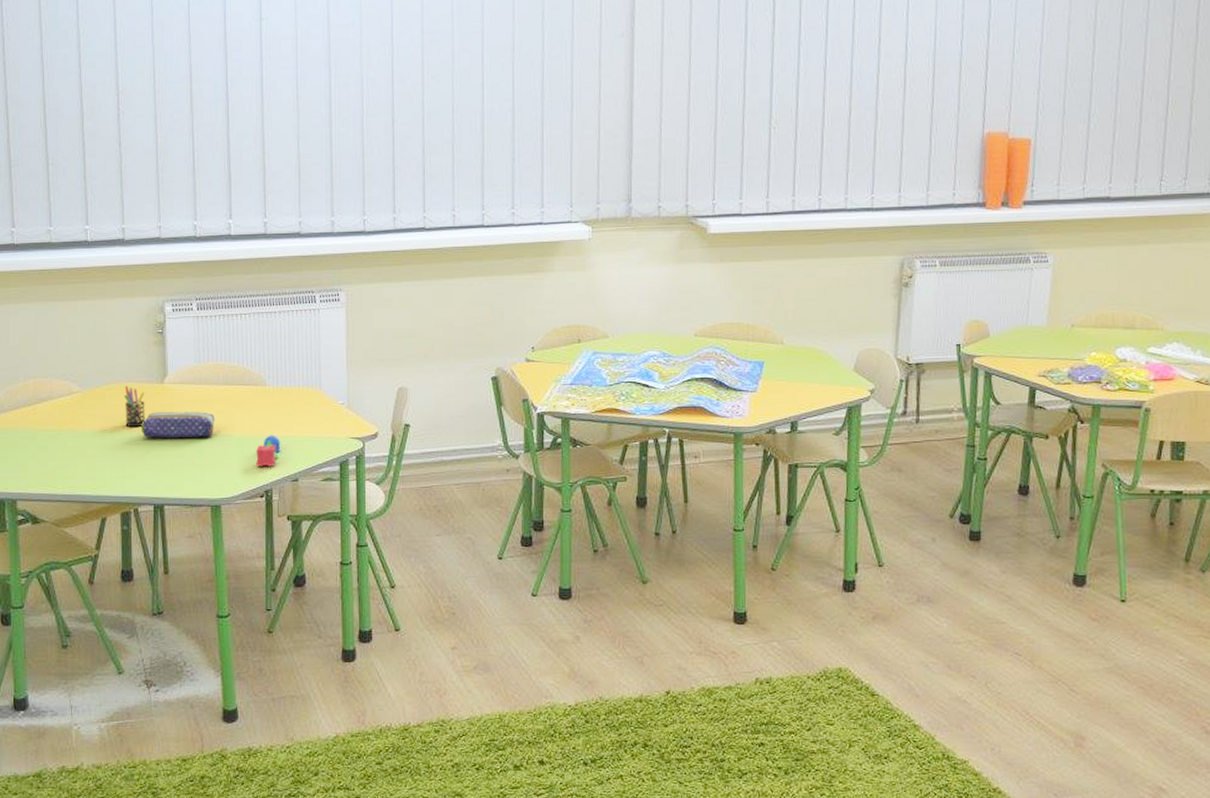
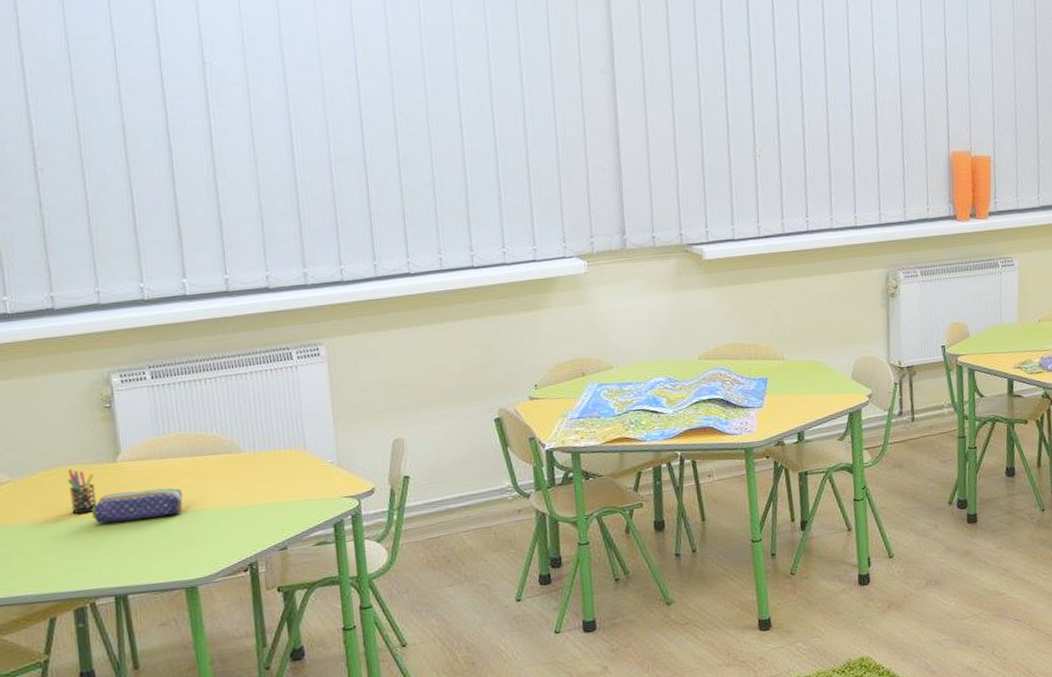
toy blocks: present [256,435,281,467] -> none [235,503,265,540]

